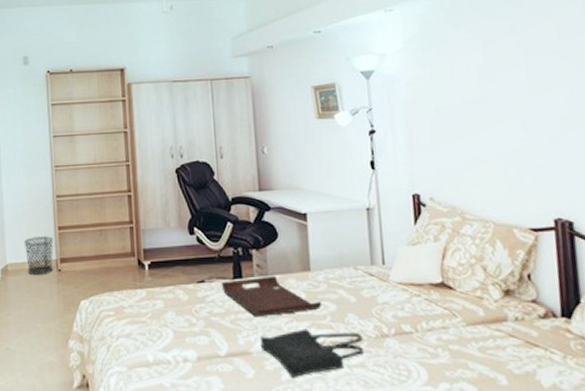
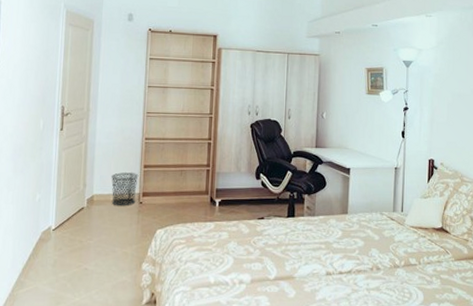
serving tray: present [221,275,322,317] -> none [277,216,354,249]
tote bag: present [259,328,364,379] -> none [302,259,381,298]

